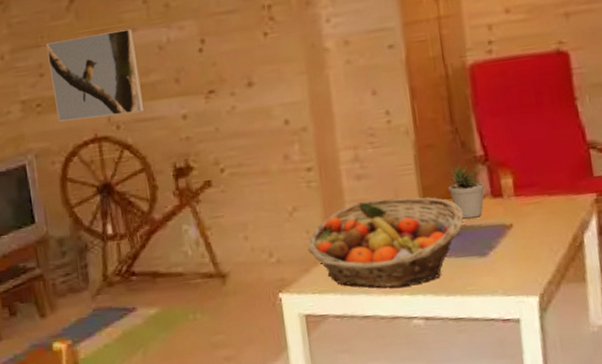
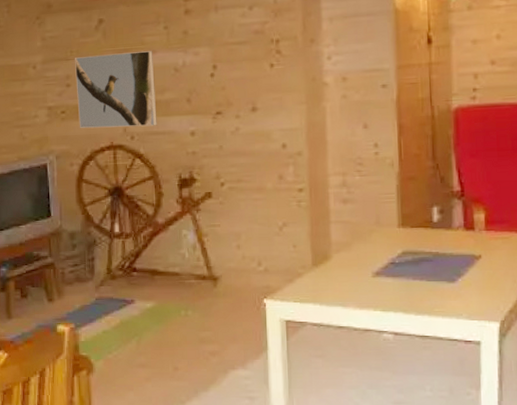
fruit basket: present [307,197,464,288] -> none [293,222,437,303]
potted plant: present [447,164,485,219] -> none [425,197,458,247]

